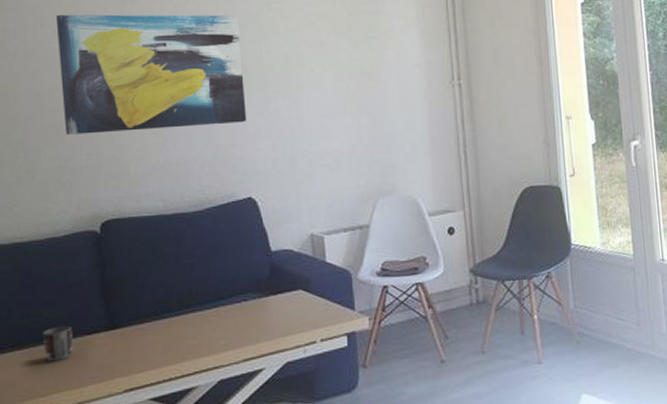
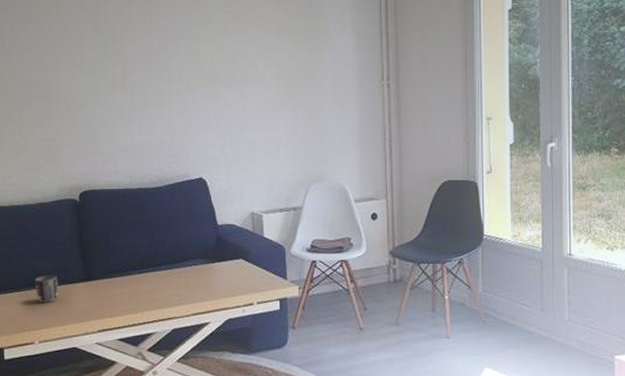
wall art: present [56,14,247,135] -> none [44,14,200,117]

